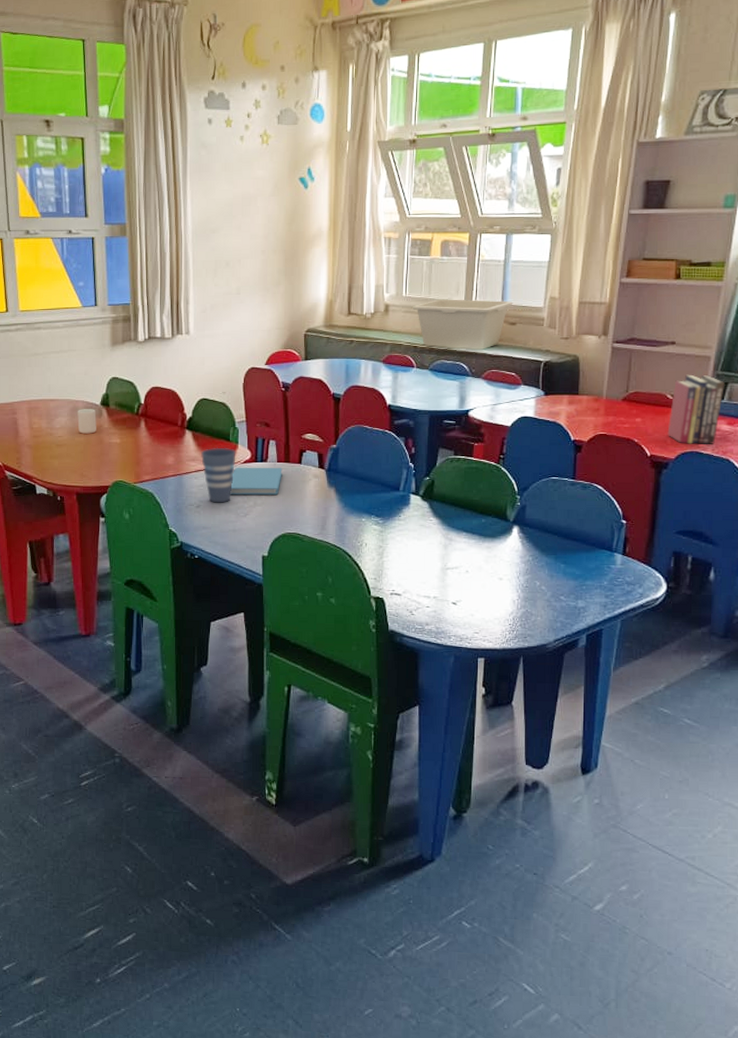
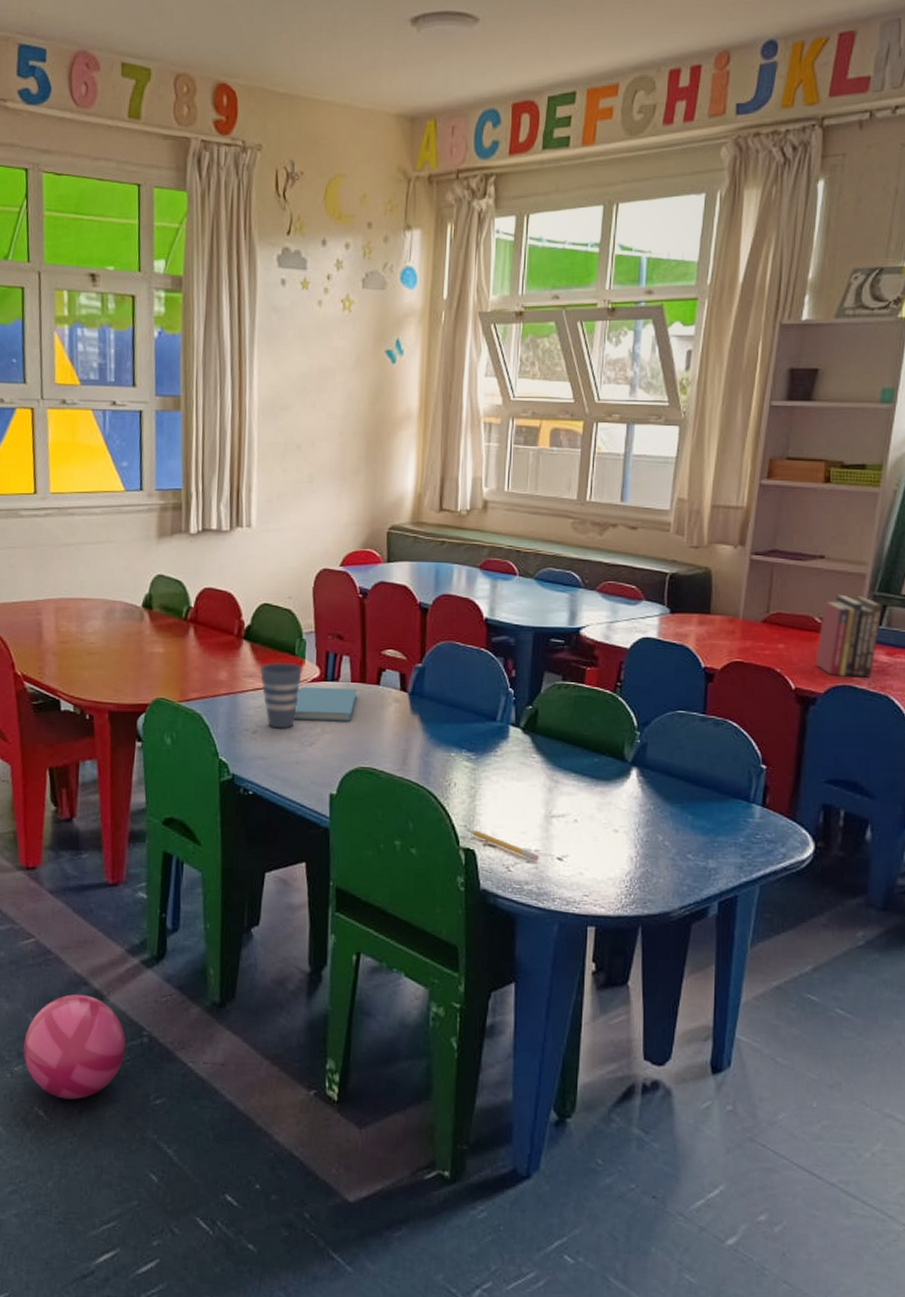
toy ball: none [19,725,102,810] -> present [23,994,126,1100]
cup: present [77,409,97,434] -> none [113,611,137,641]
pencil: none [376,582,437,607] -> present [467,830,539,862]
storage bin: present [412,299,513,351] -> none [515,496,634,558]

